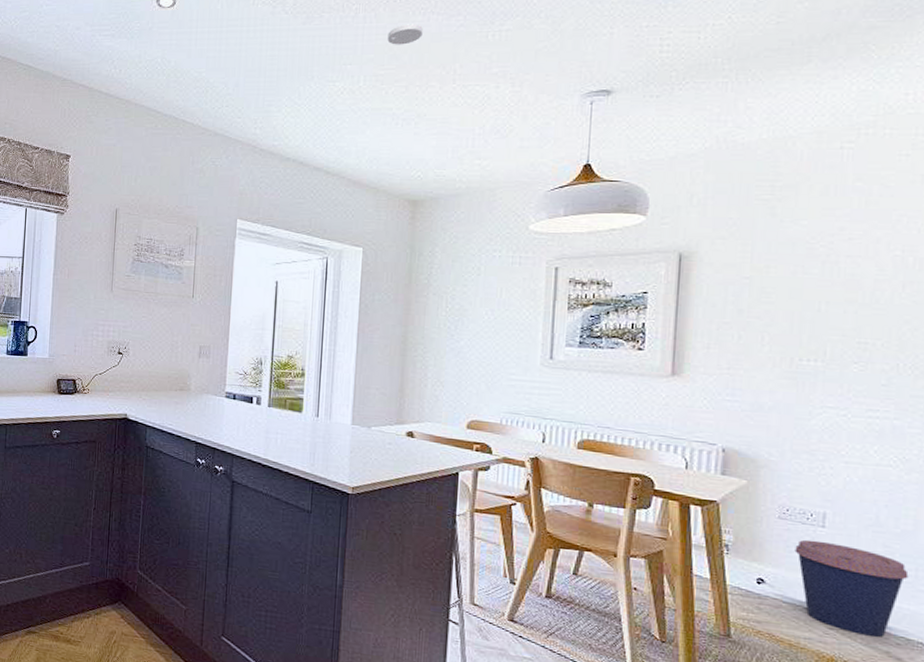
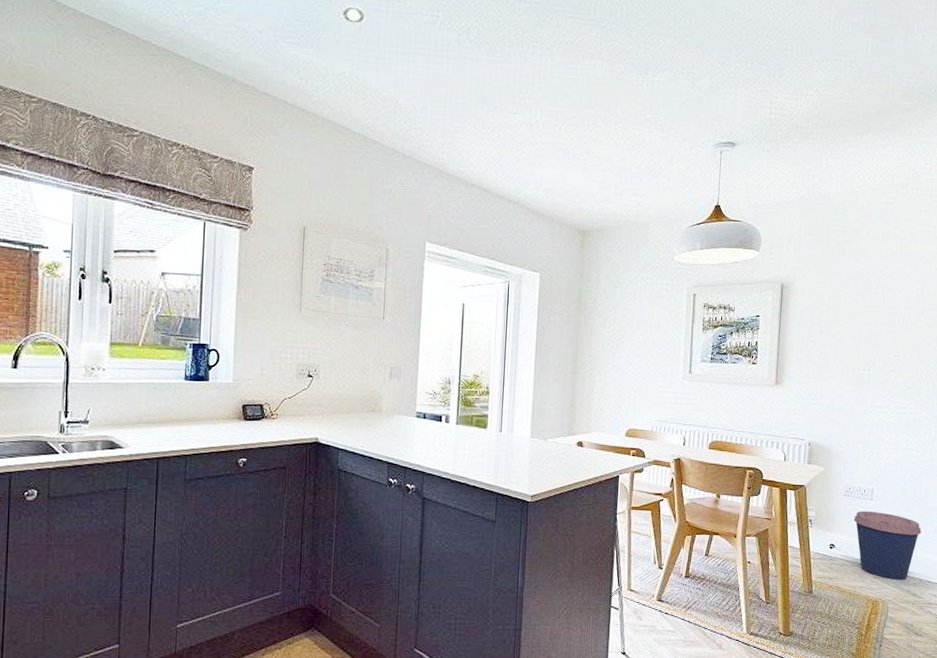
smoke detector: present [387,24,423,45] -> none [560,66,590,85]

